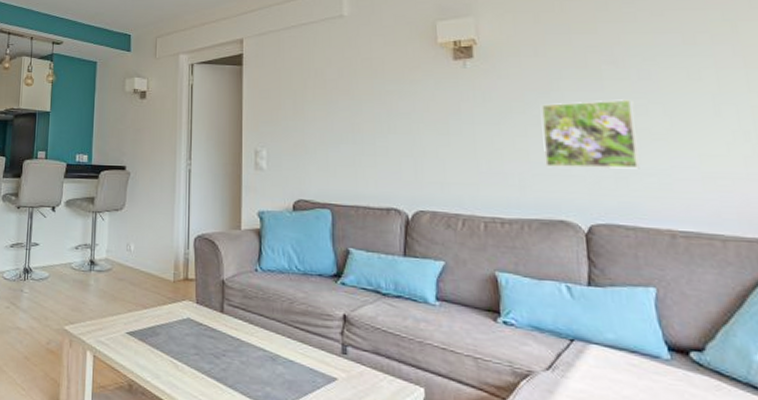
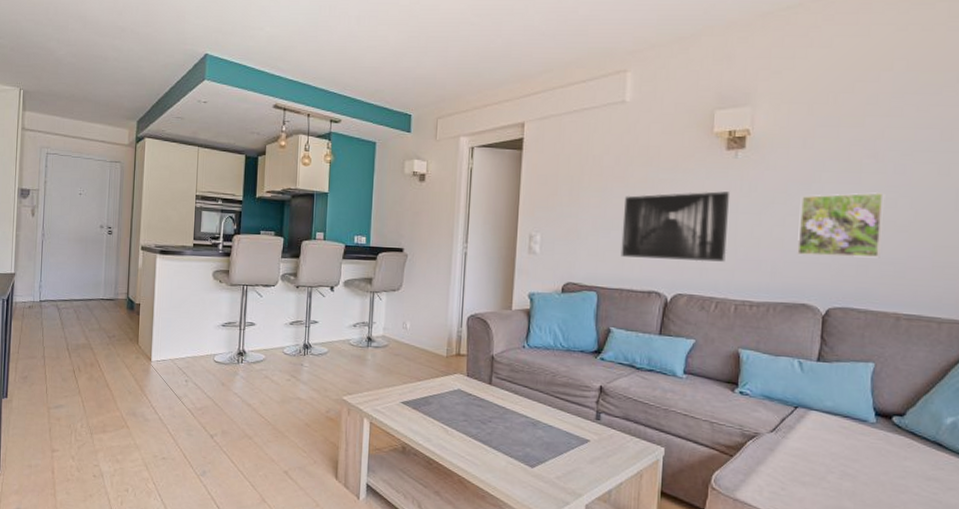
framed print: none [351,102,468,176] -> present [620,191,731,262]

